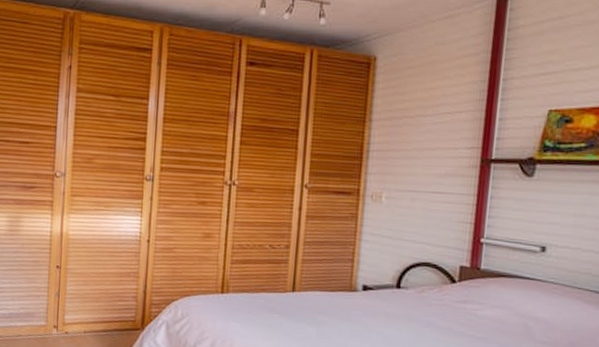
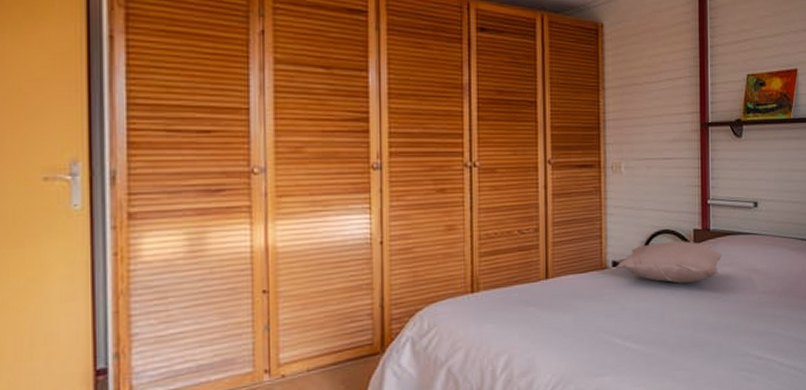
pillow: none [367,274,493,319] -> present [617,241,722,283]

